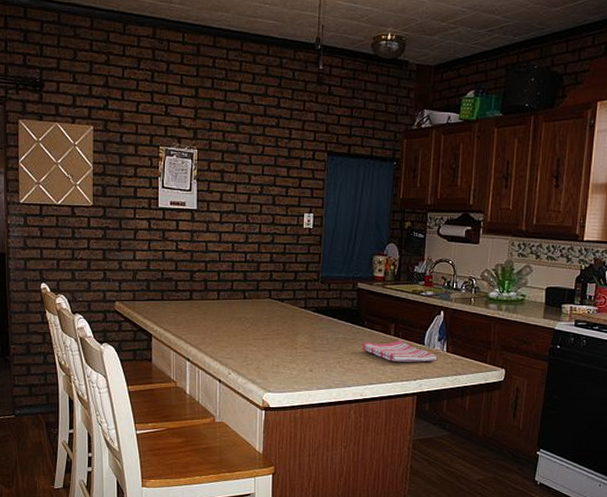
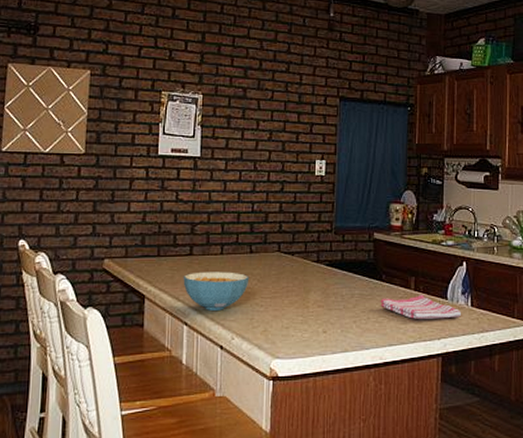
cereal bowl: none [185,314,244,349] -> present [183,272,250,310]

